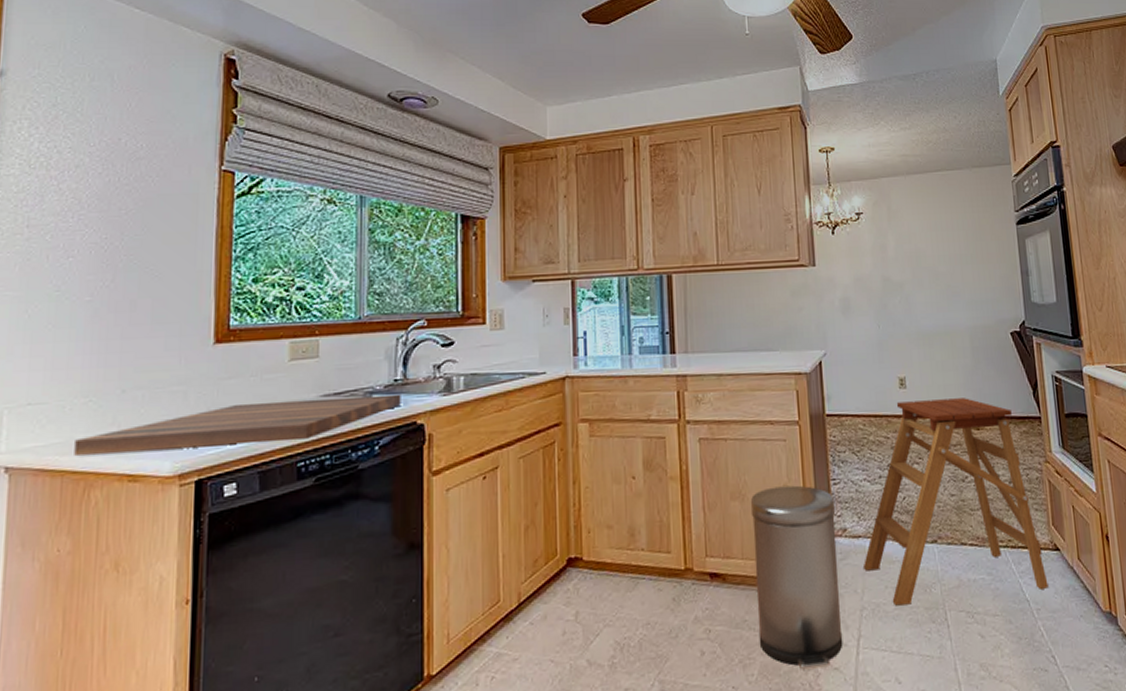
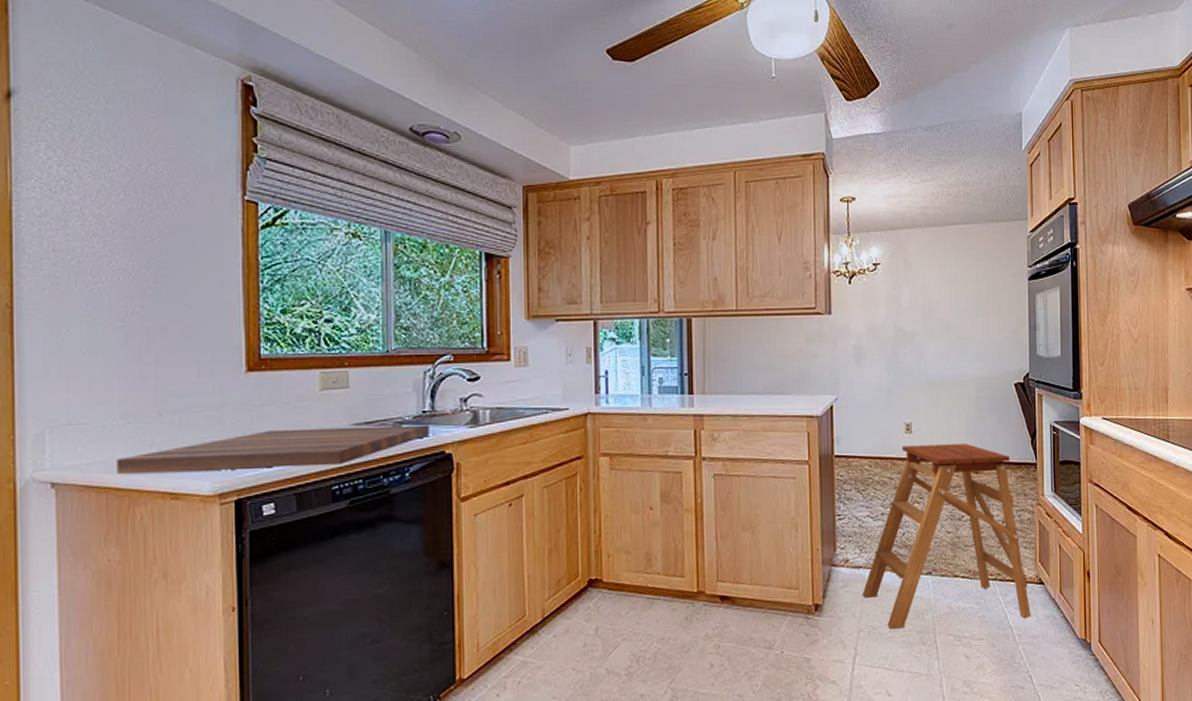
pedal bin: present [750,485,843,670] -> none [760,519,840,682]

